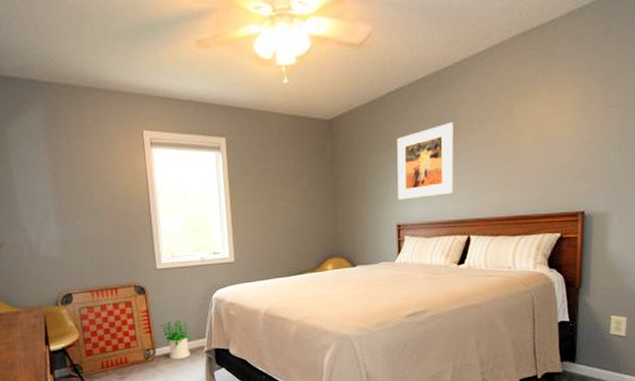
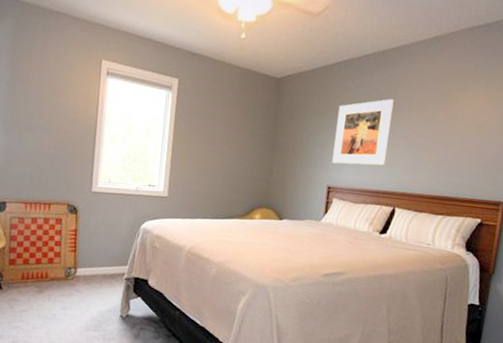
potted plant: present [161,319,192,360] -> none [85,243,115,283]

